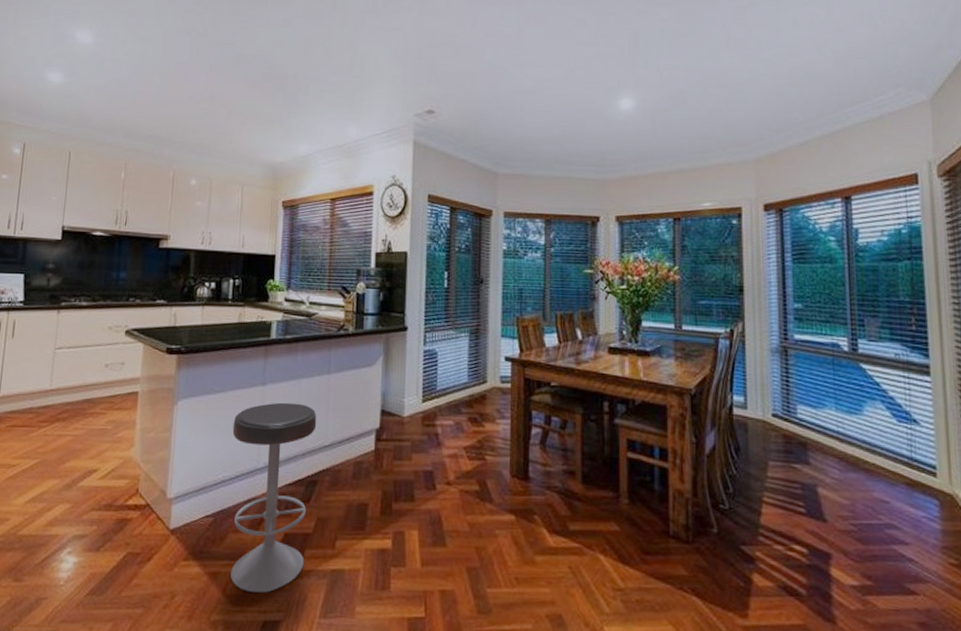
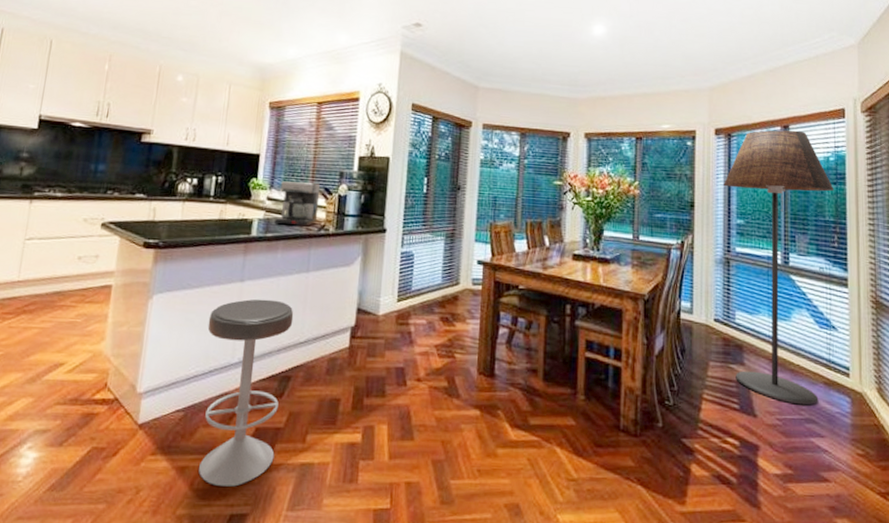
coffee maker: none [293,281,338,327] -> present [274,181,321,227]
floor lamp: none [776,201,909,509] -> present [724,130,834,406]

